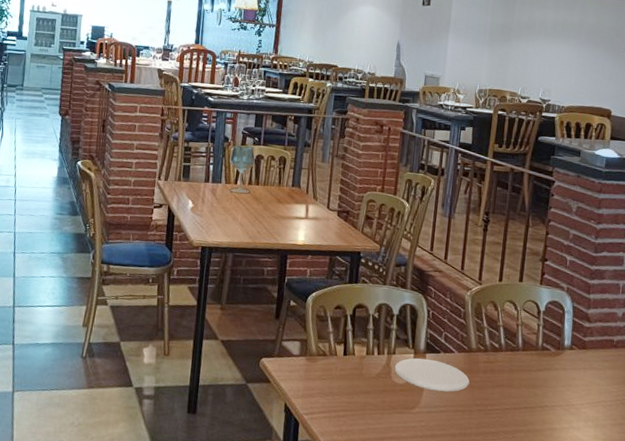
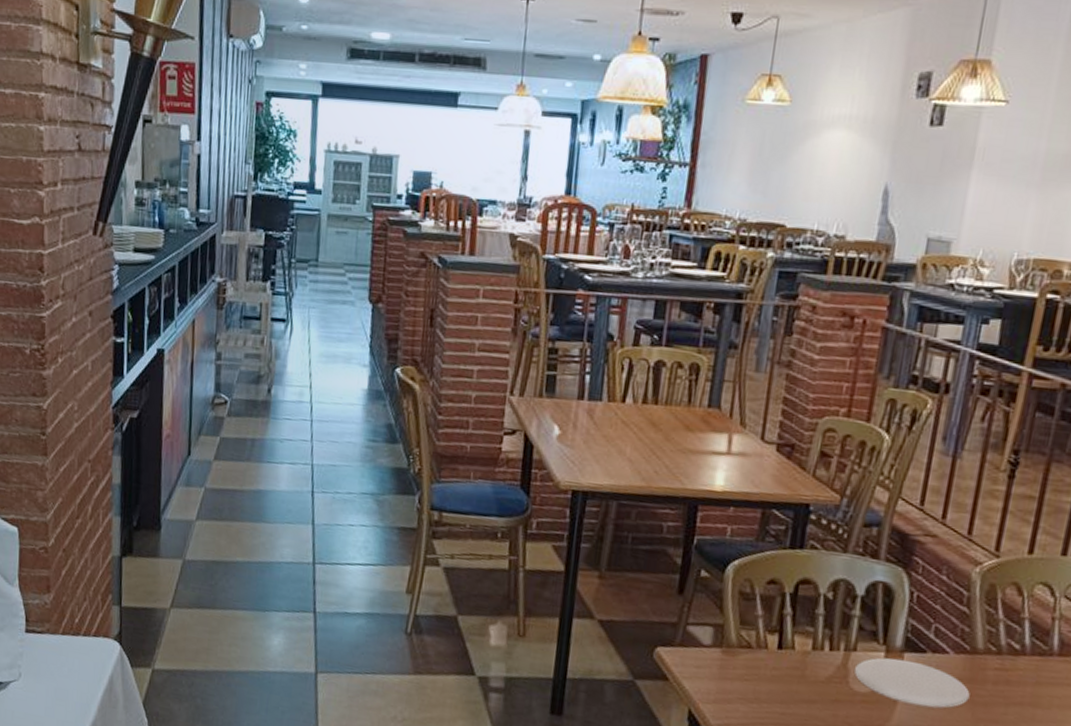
wine glass: present [230,145,255,194] -> none [614,345,654,417]

